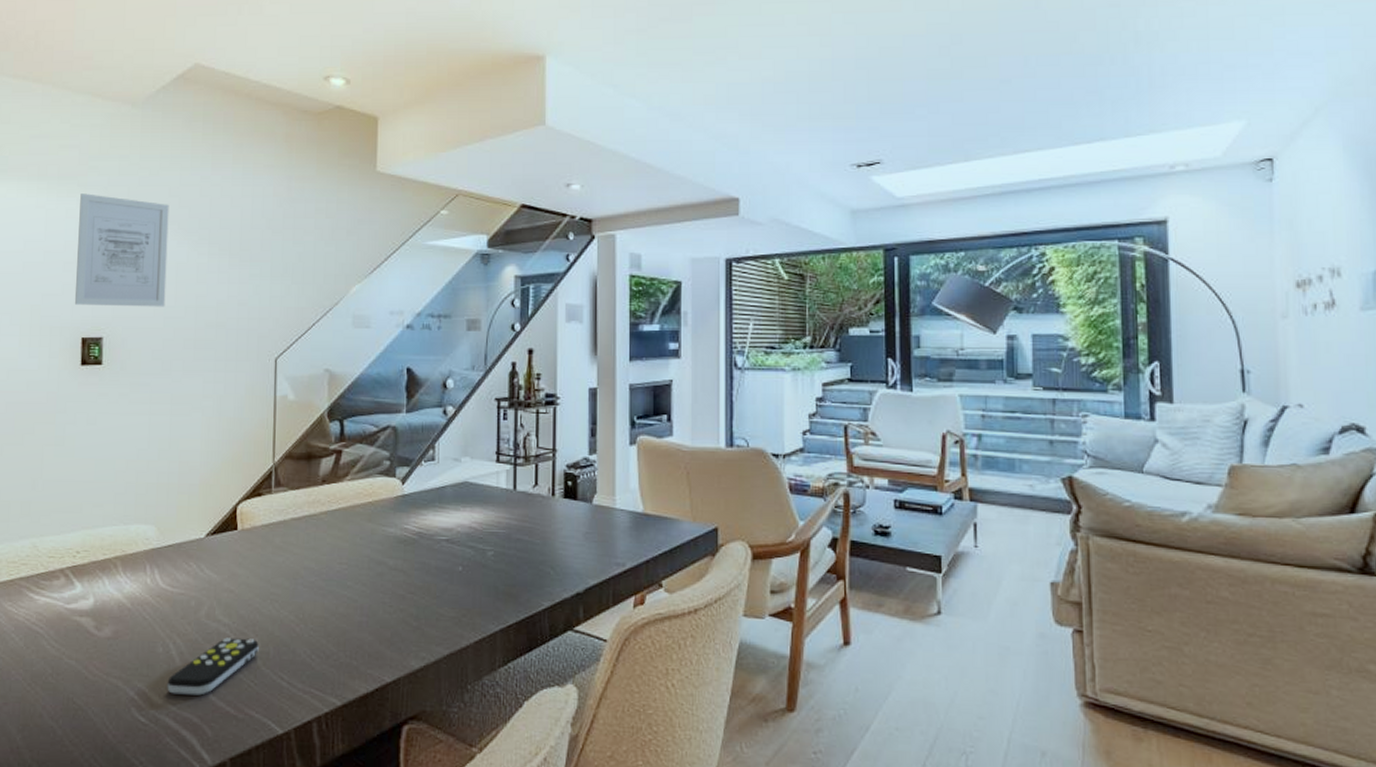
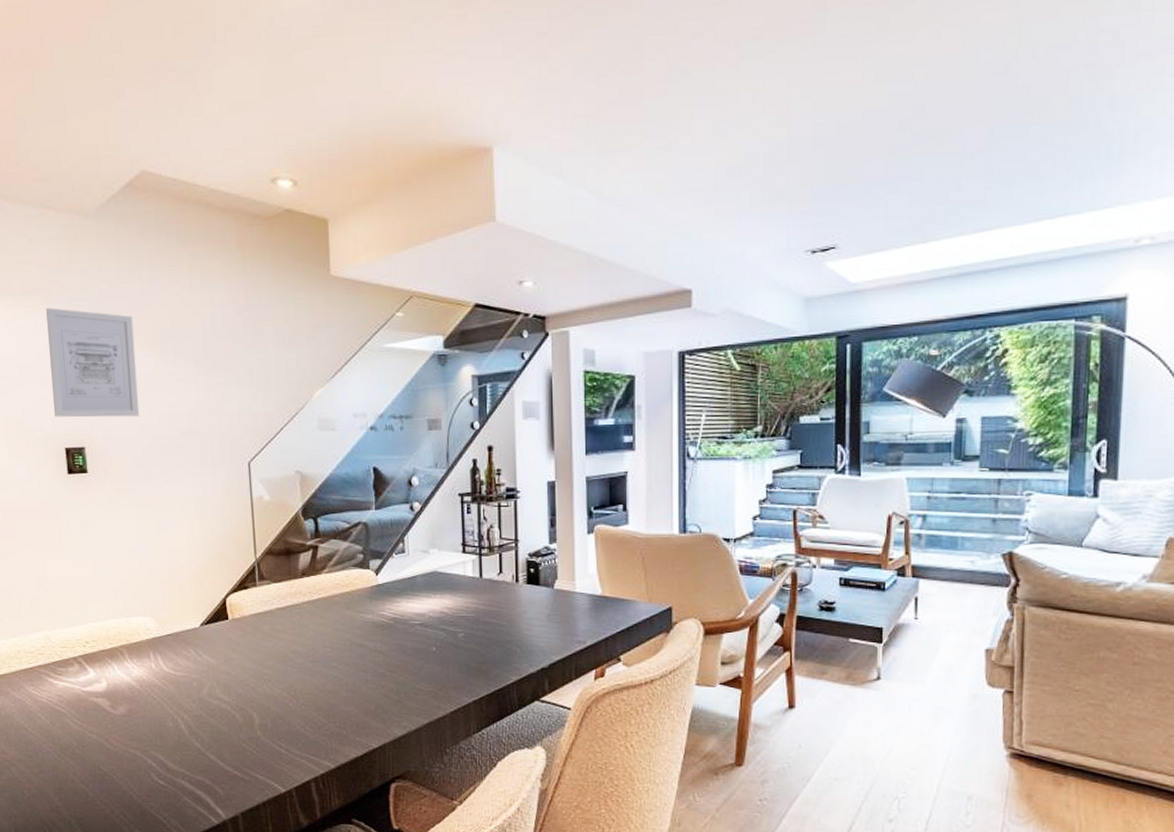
remote control: present [167,637,259,696] -> none [179,713,258,762]

